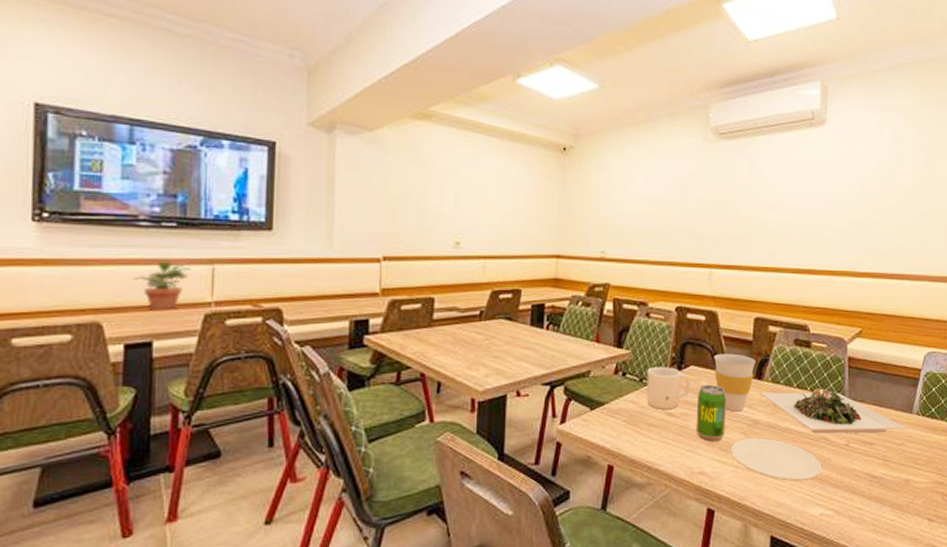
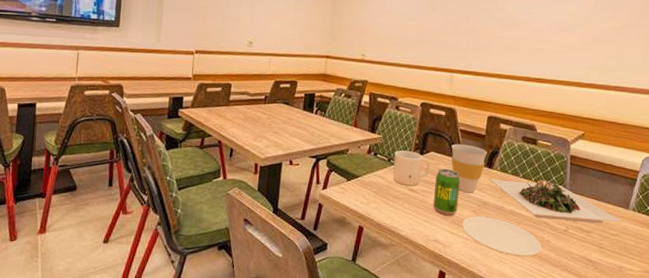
potted plant: present [133,259,192,310] -> none [26,45,64,82]

